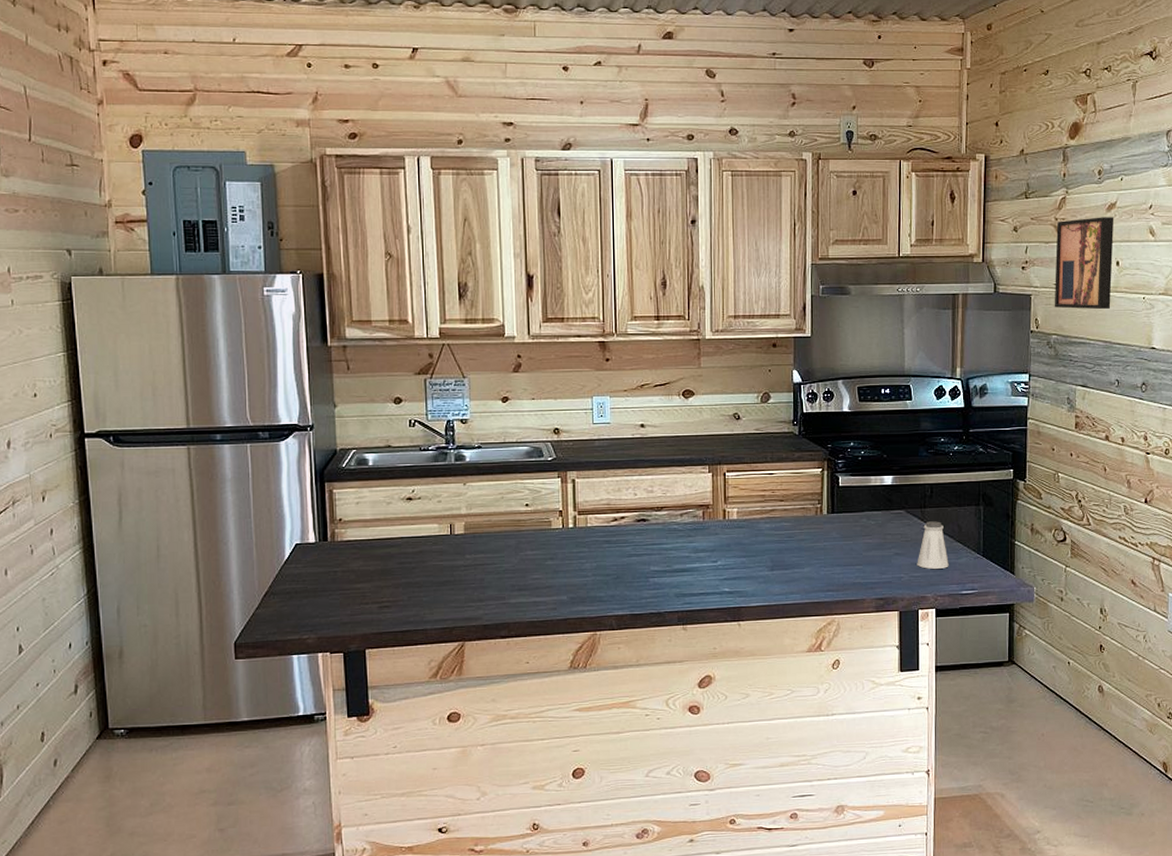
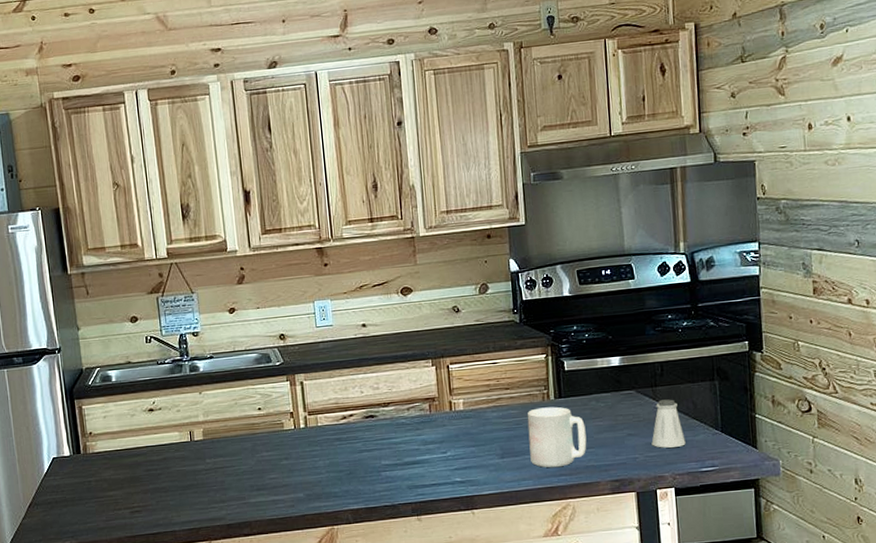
mug: none [799,521,855,583] -> present [527,406,587,468]
wall art: present [1054,217,1114,310] -> none [778,71,844,172]

